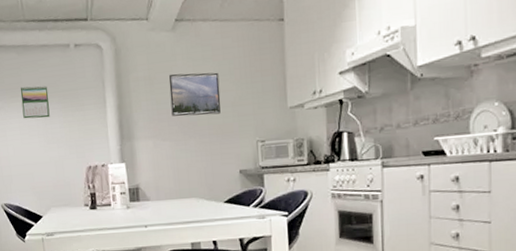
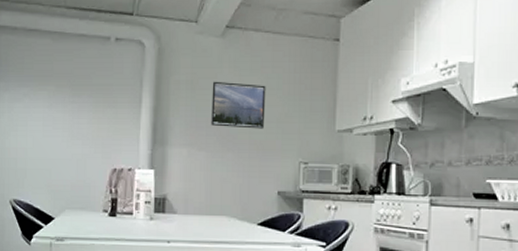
calendar: present [20,85,50,119] -> none [49,75,80,111]

